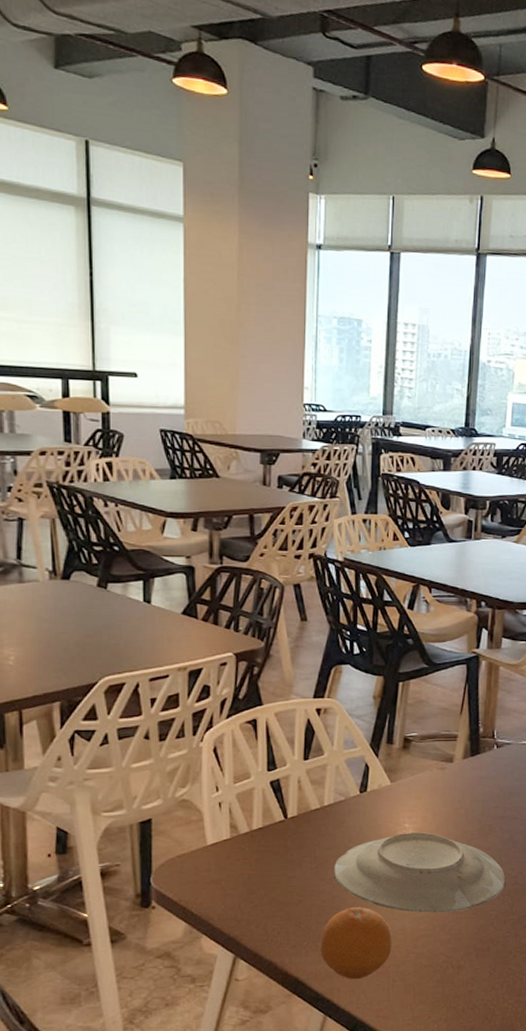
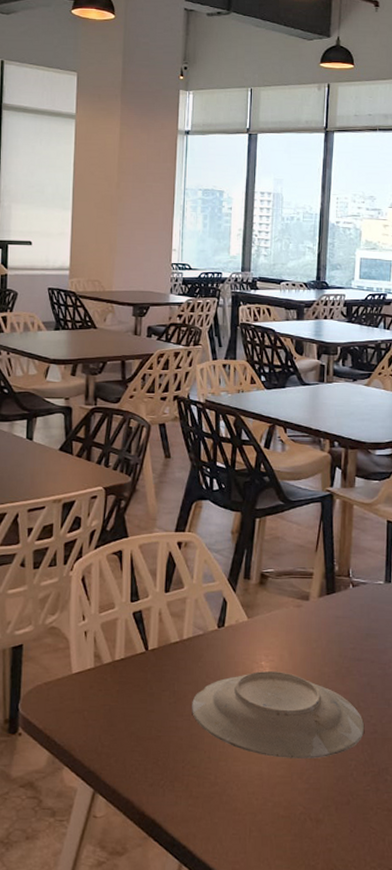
fruit: present [320,907,392,980] -> none [177,747,249,826]

